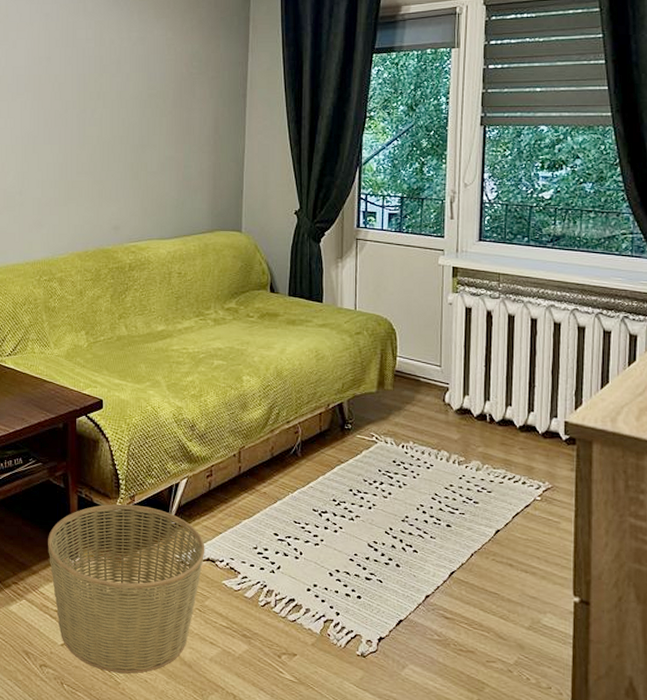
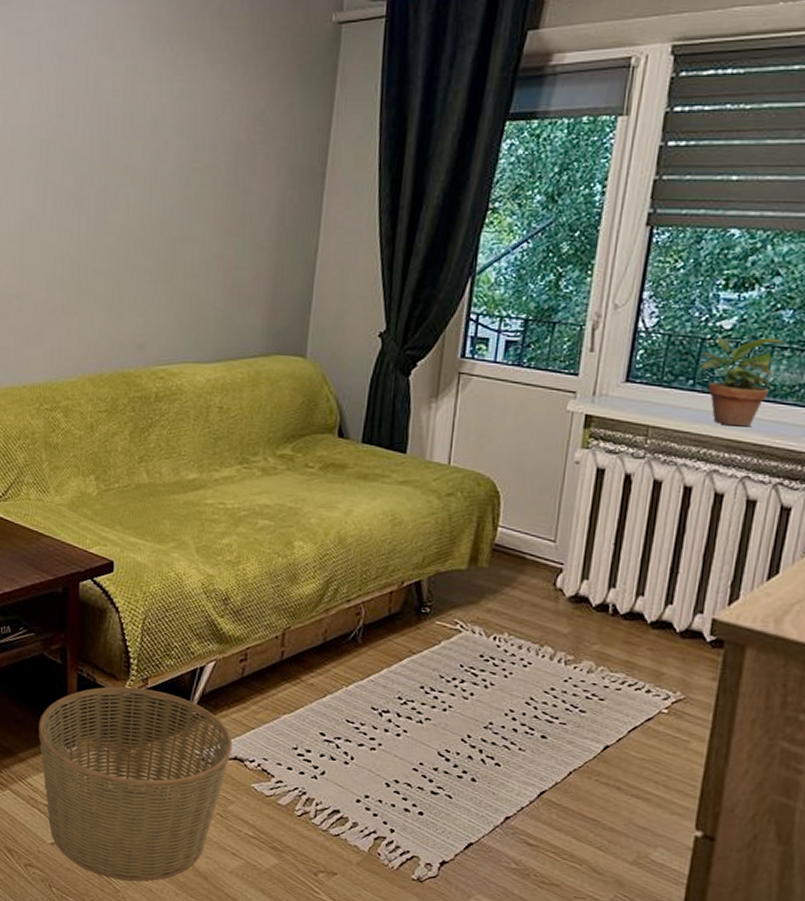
potted plant: none [532,204,588,271] -> present [700,337,783,427]

